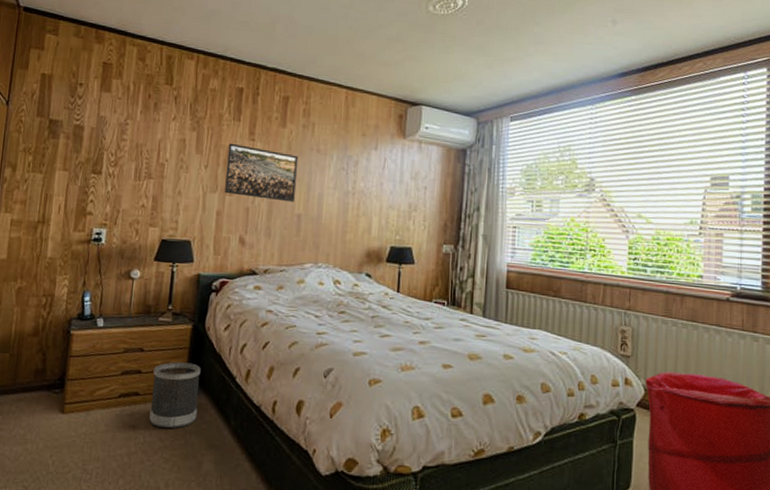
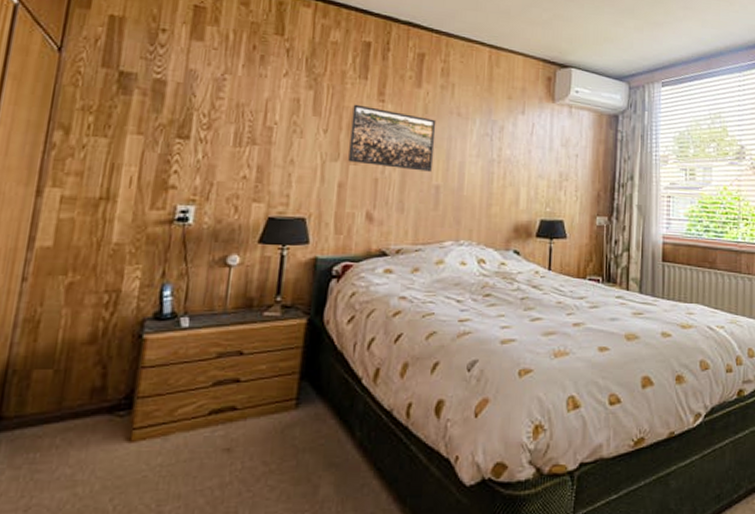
wastebasket: present [149,362,201,429] -> none [249,365,318,449]

